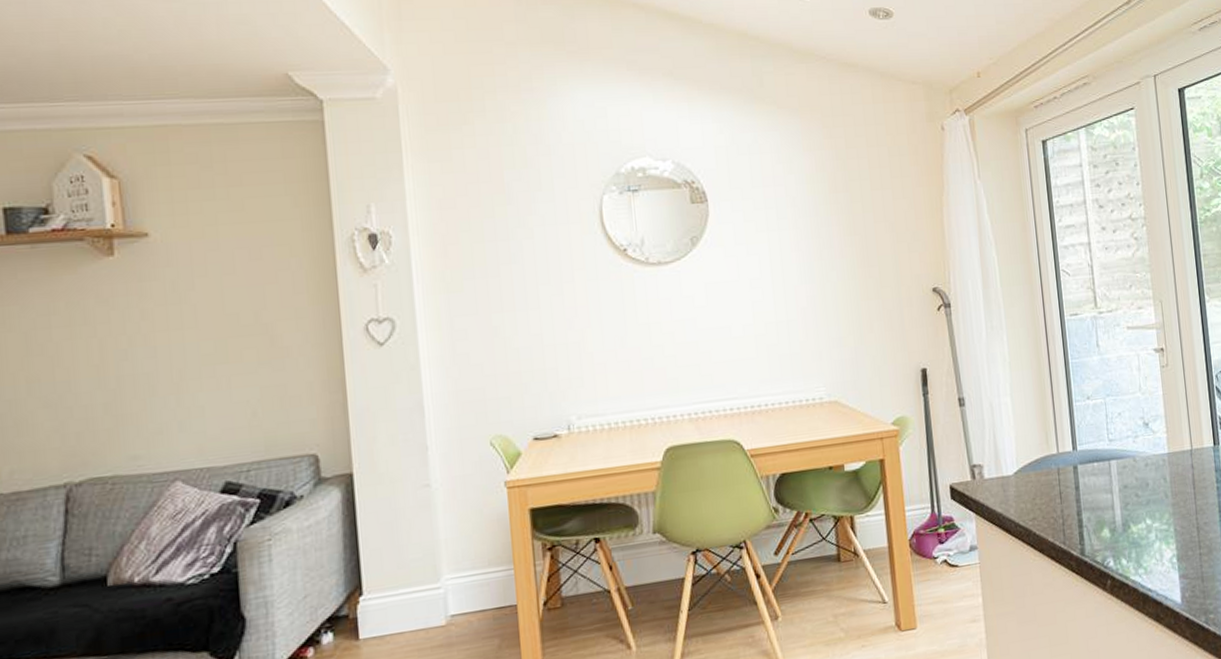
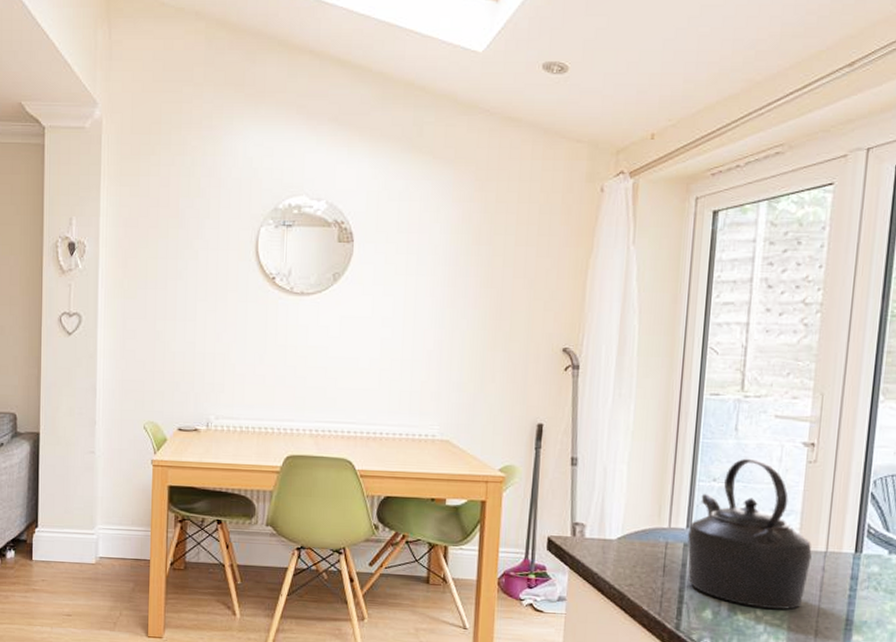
kettle: none [1075,371,1182,517] -> present [687,458,812,610]

